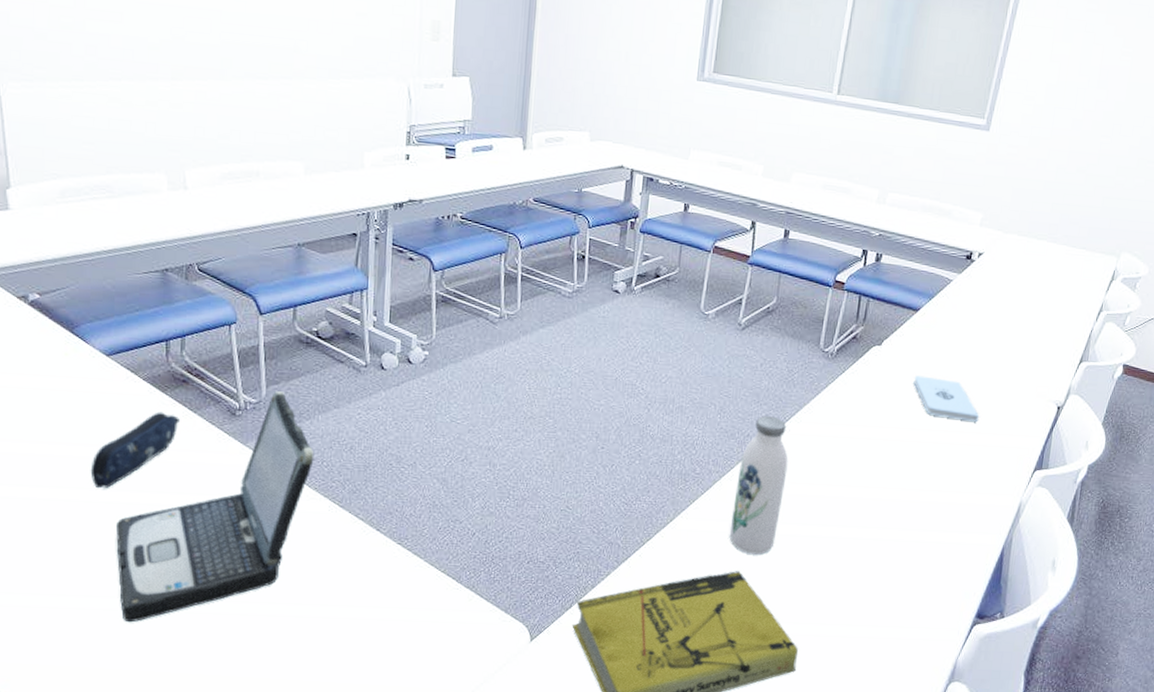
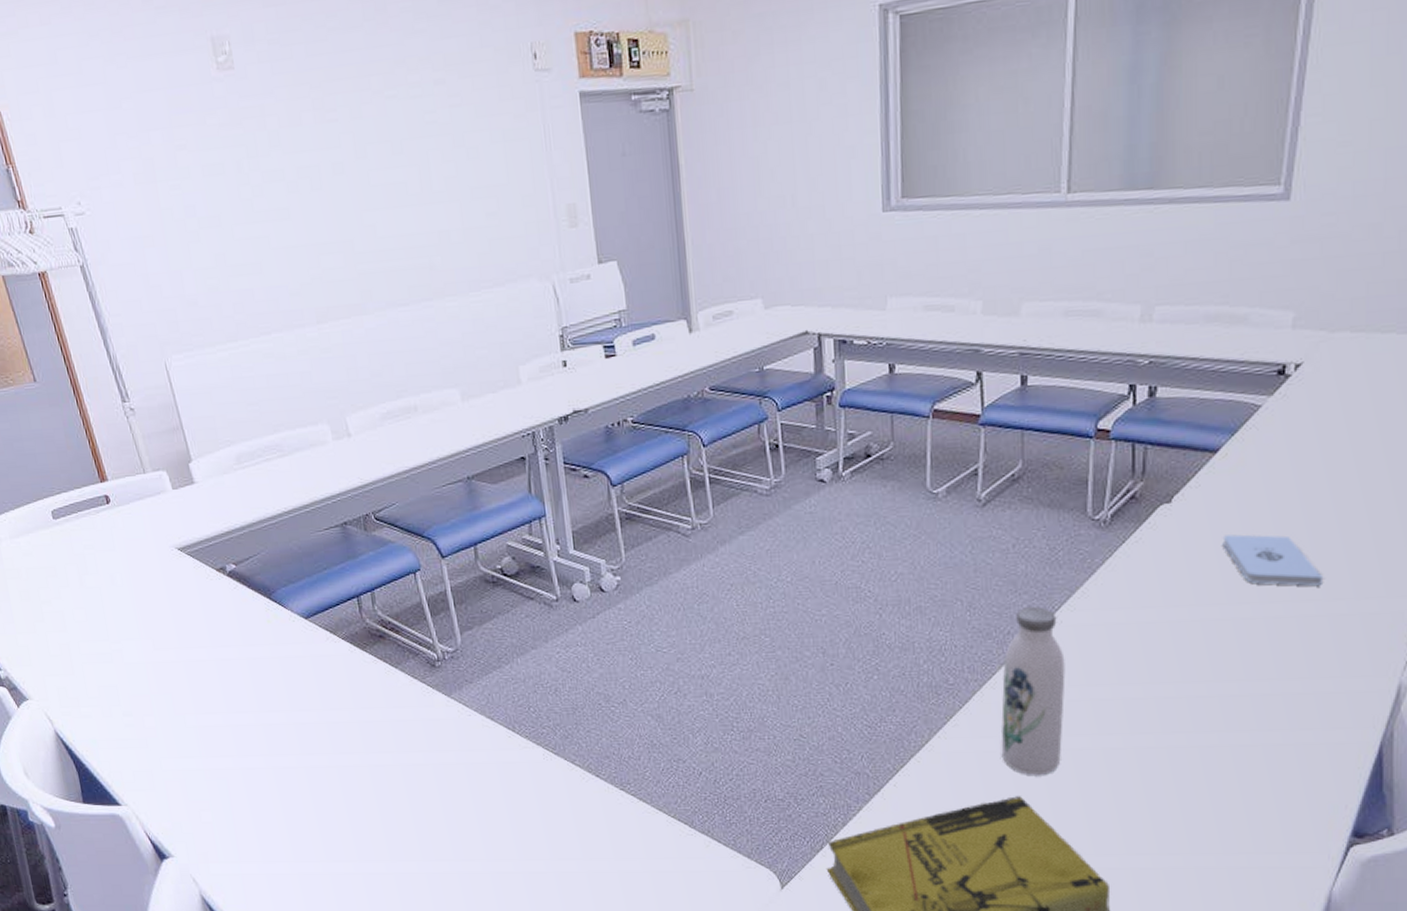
pencil case: present [90,411,181,489] -> none [309,670,385,754]
laptop: present [115,391,315,623] -> none [341,637,521,886]

